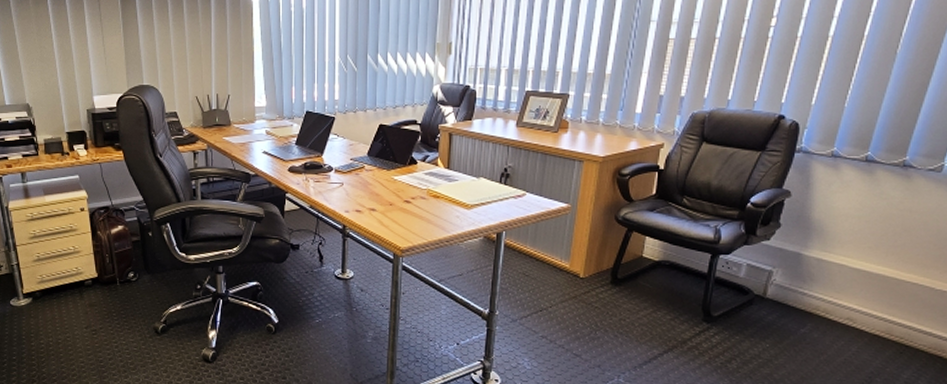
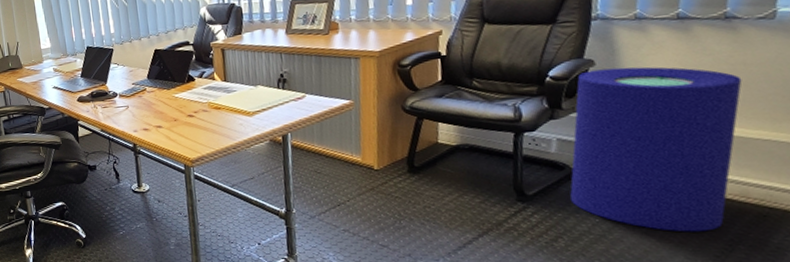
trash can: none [749,201,906,363] -> present [570,66,742,232]

